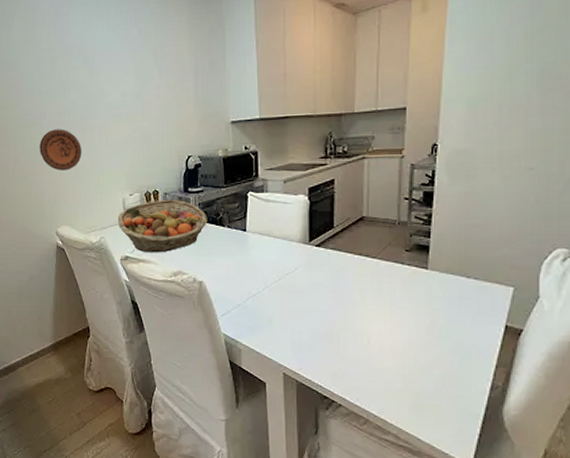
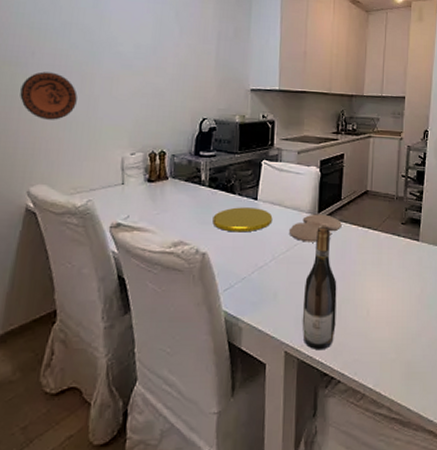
fruit basket: present [117,199,208,253] -> none [111,161,218,220]
plate: none [206,239,263,263] -> present [212,207,273,233]
paint palette: none [279,243,336,271] -> present [288,214,342,242]
wine bottle: none [298,254,334,375] -> present [302,225,337,351]

